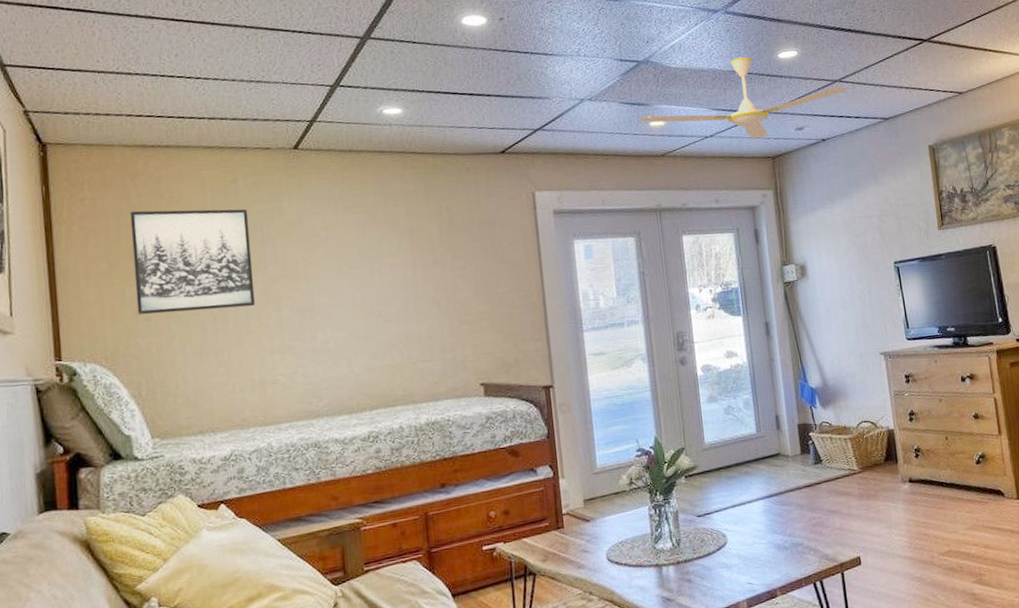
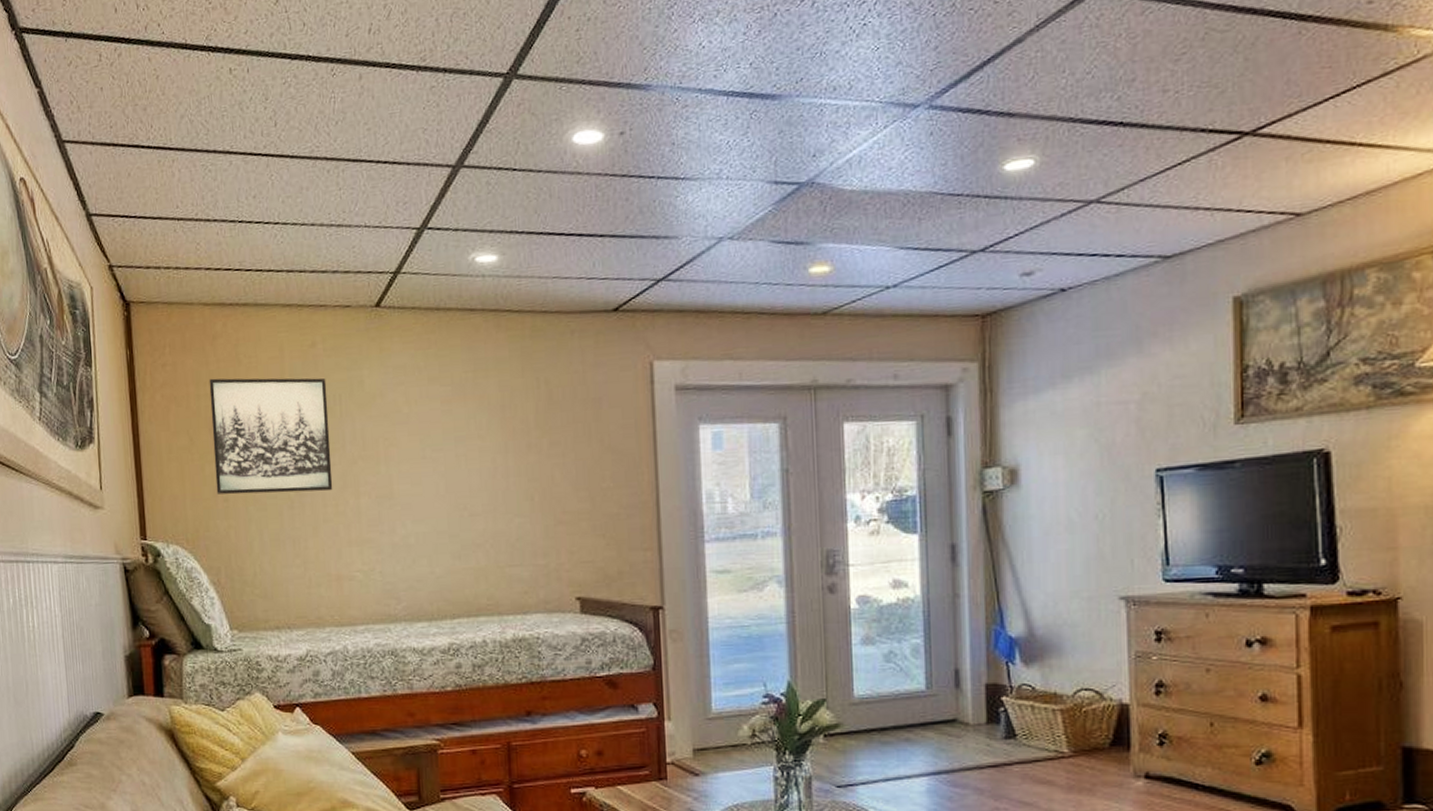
ceiling fan: present [638,57,848,139] -> none [793,170,1109,290]

